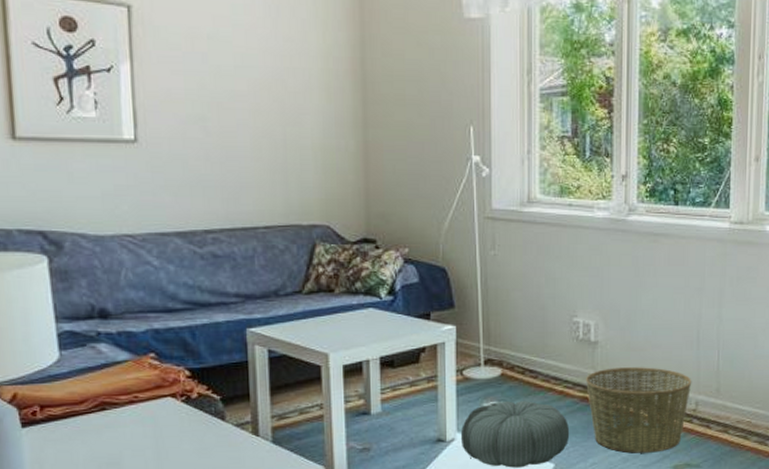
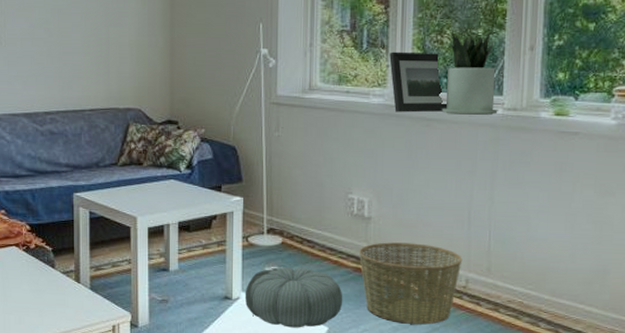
picture frame: none [614,161,680,227] -> present [389,51,453,113]
planter: none [668,141,726,229] -> present [441,32,499,115]

